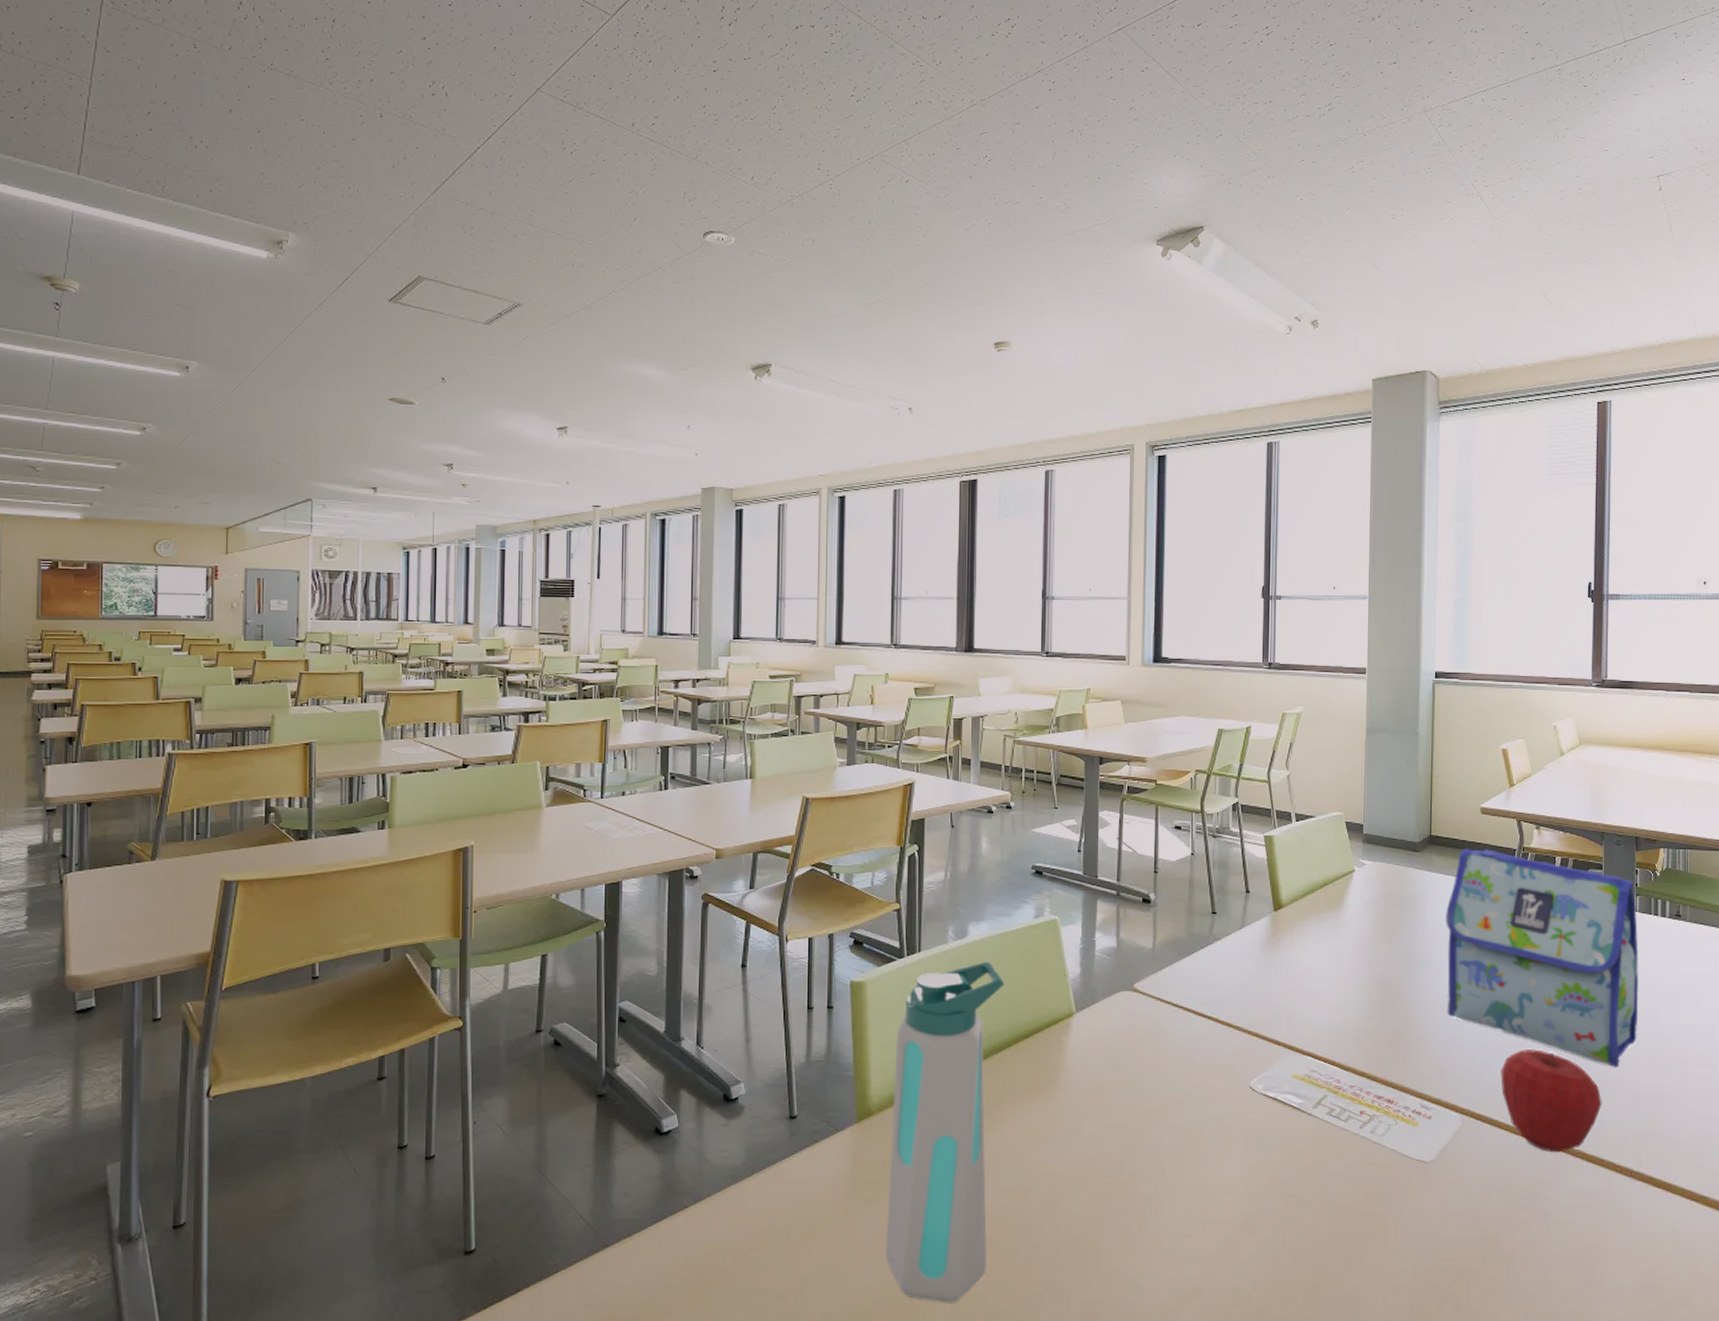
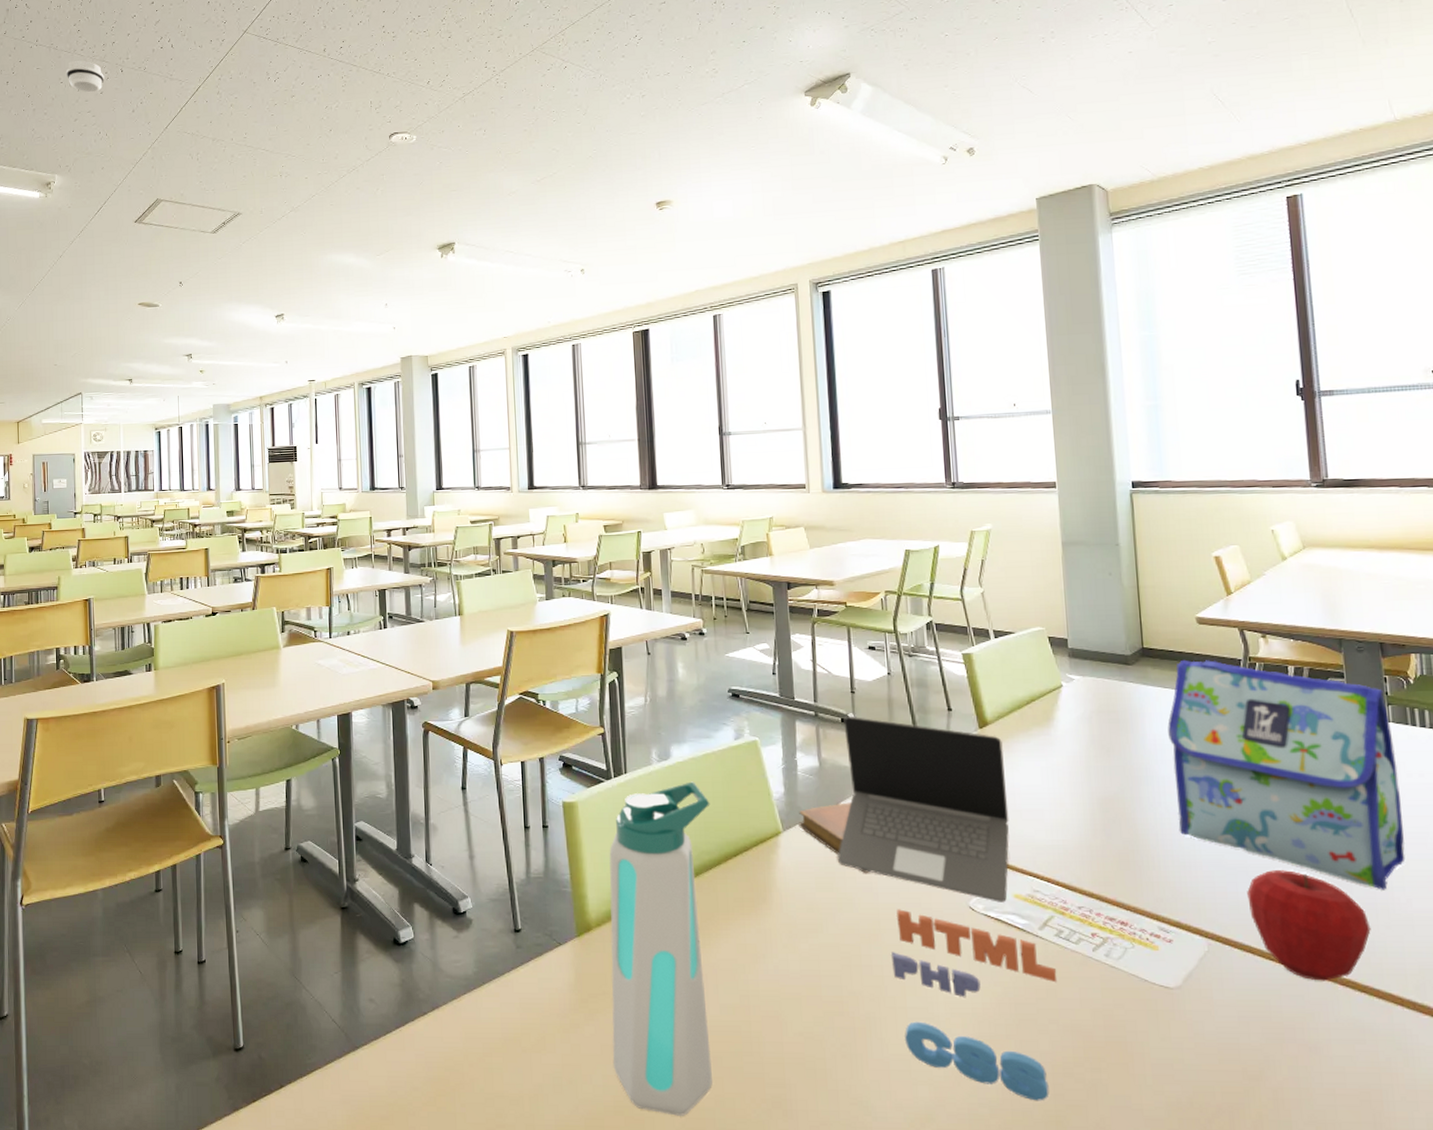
smoke detector: none [308,95,358,138] -> present [66,60,104,93]
notebook: none [1092,983,1157,1054] -> present [798,802,869,873]
laptop: none [1127,896,1326,1274] -> present [837,716,1058,1101]

